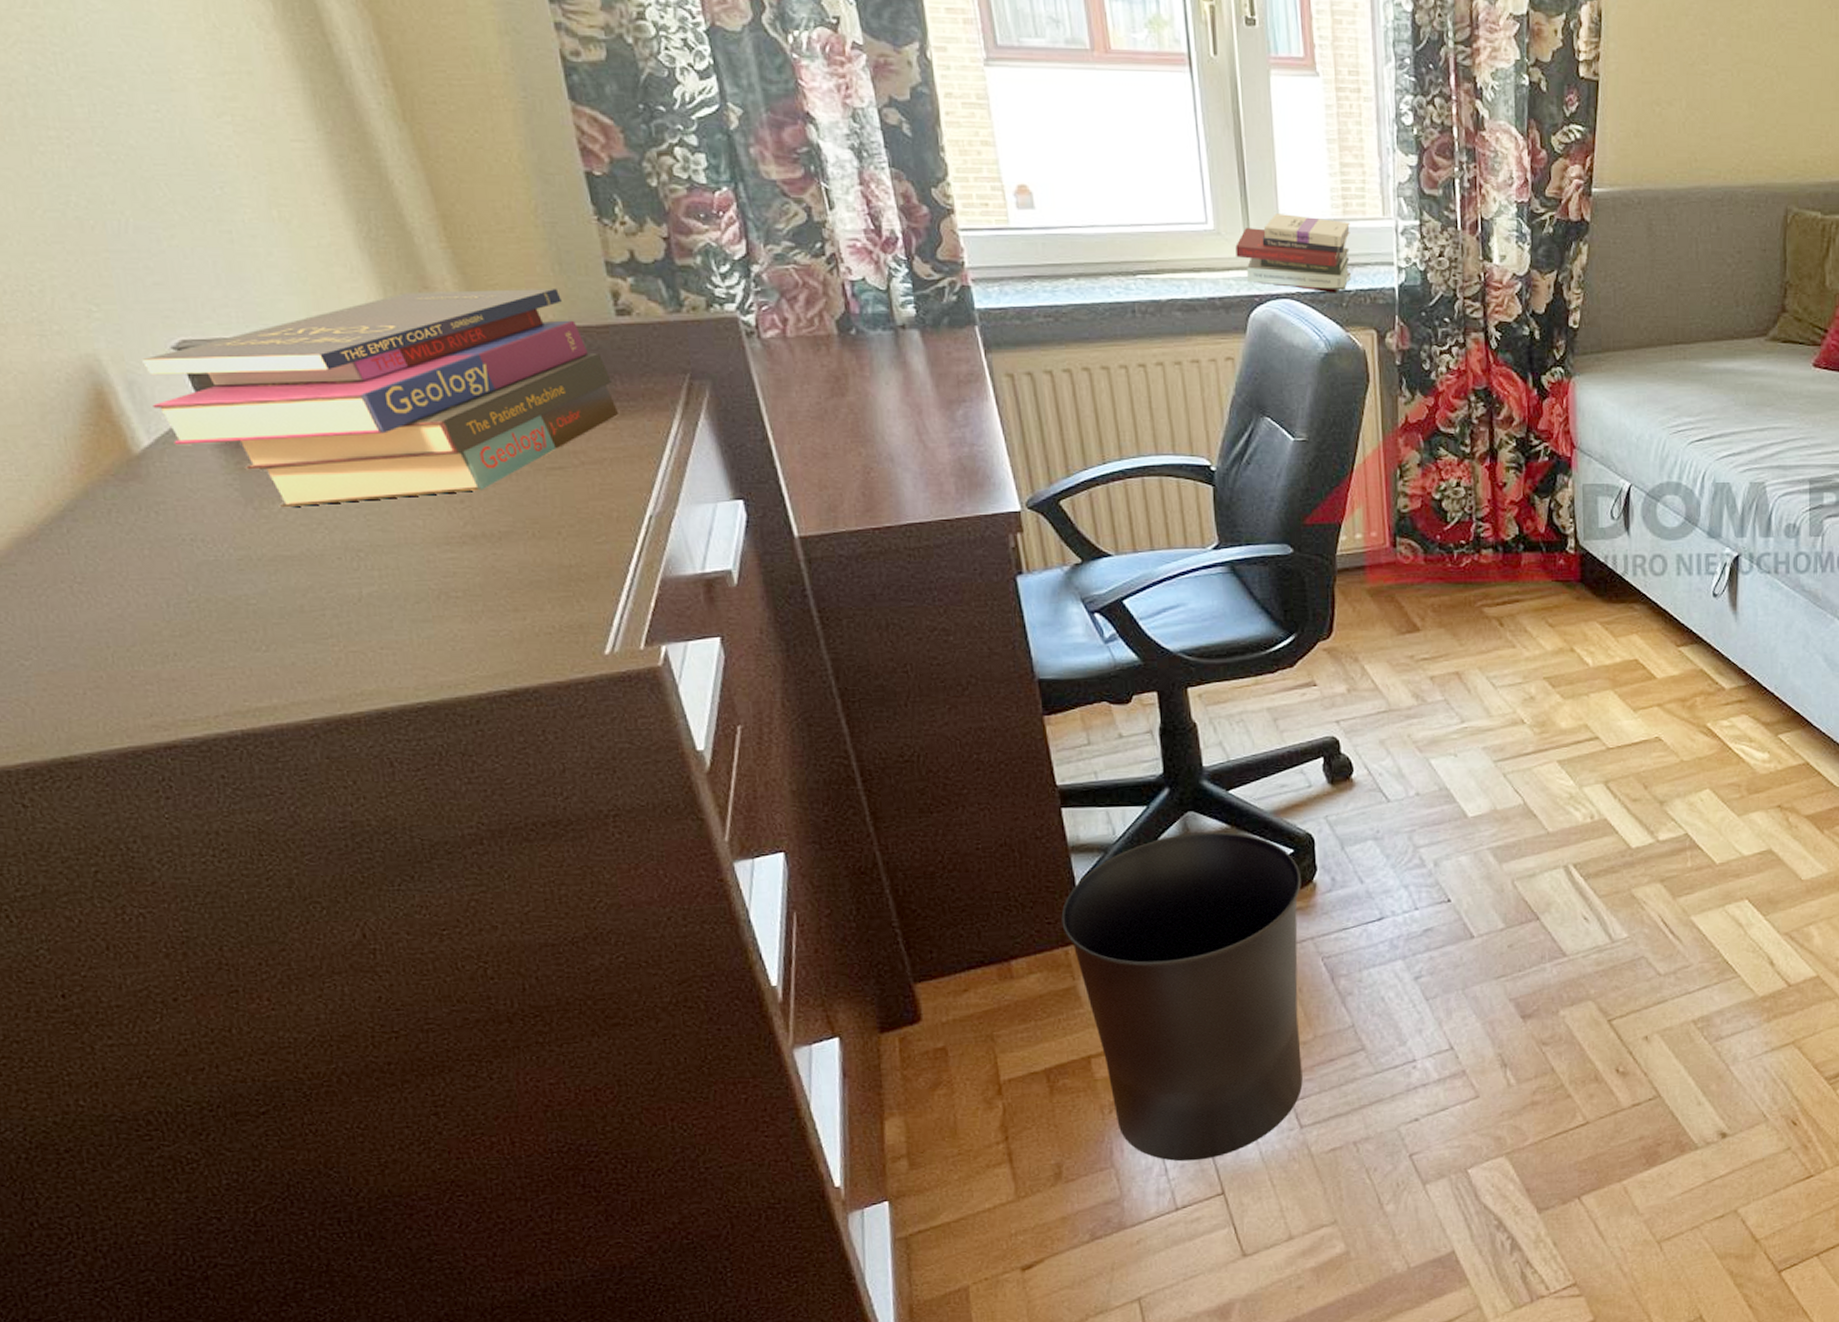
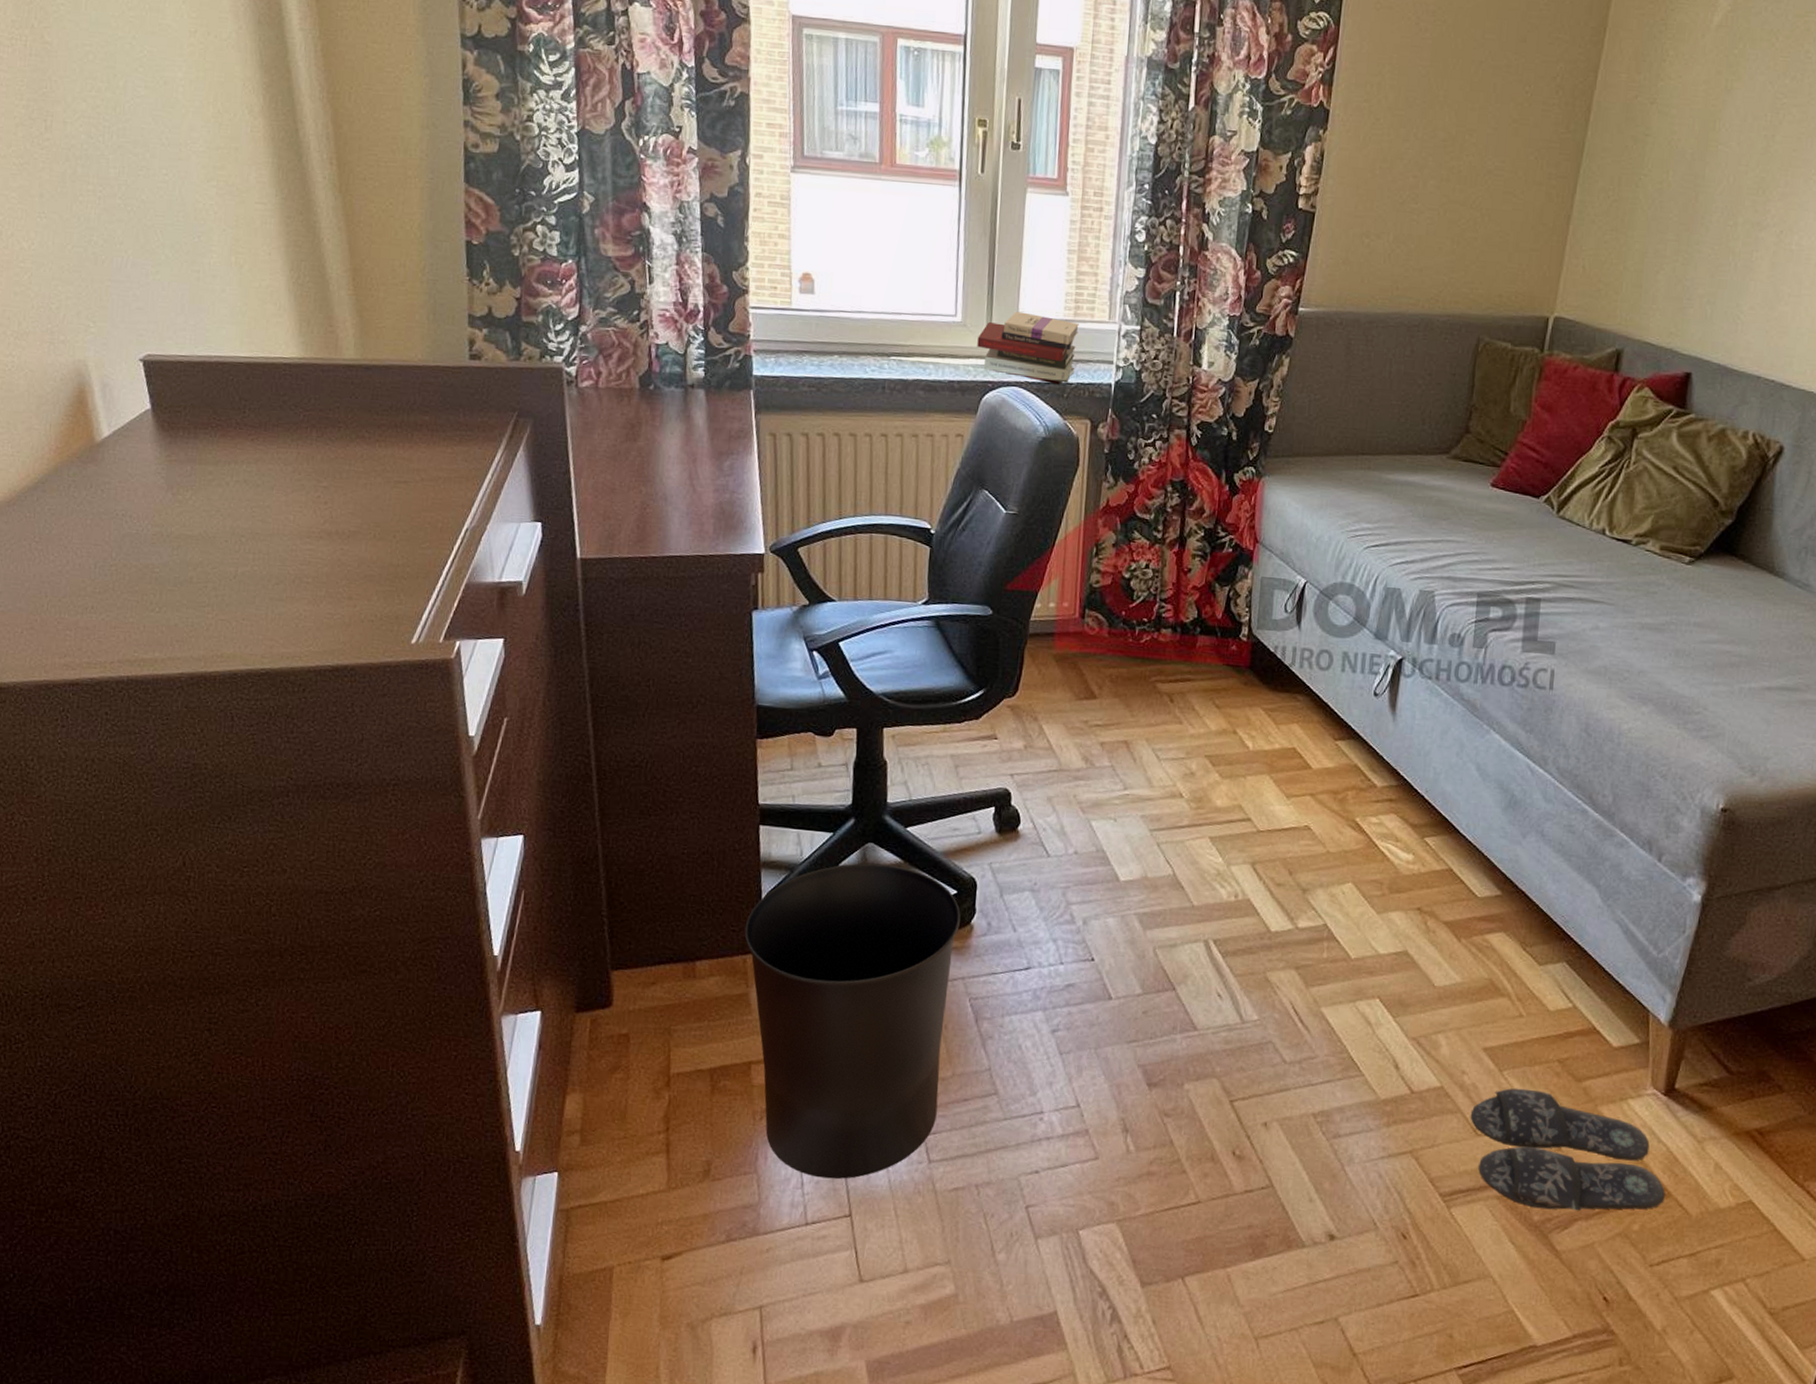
books: present [142,288,618,508] -> none [117,328,457,496]

